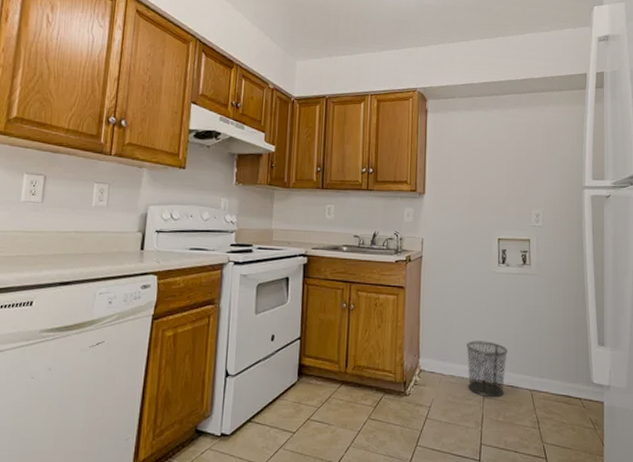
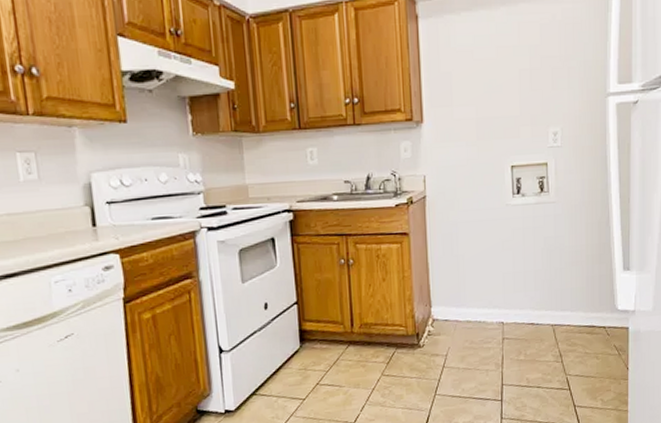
waste bin: present [466,341,508,398] -> none [482,280,527,338]

